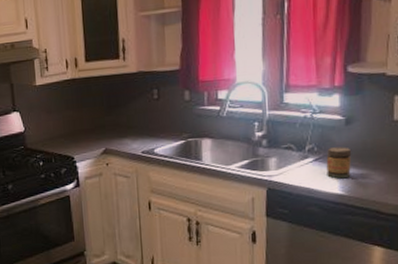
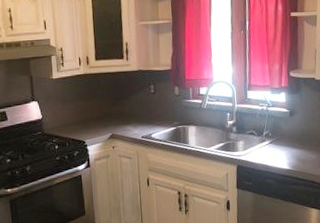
jar: present [326,147,352,179] -> none [277,132,295,157]

